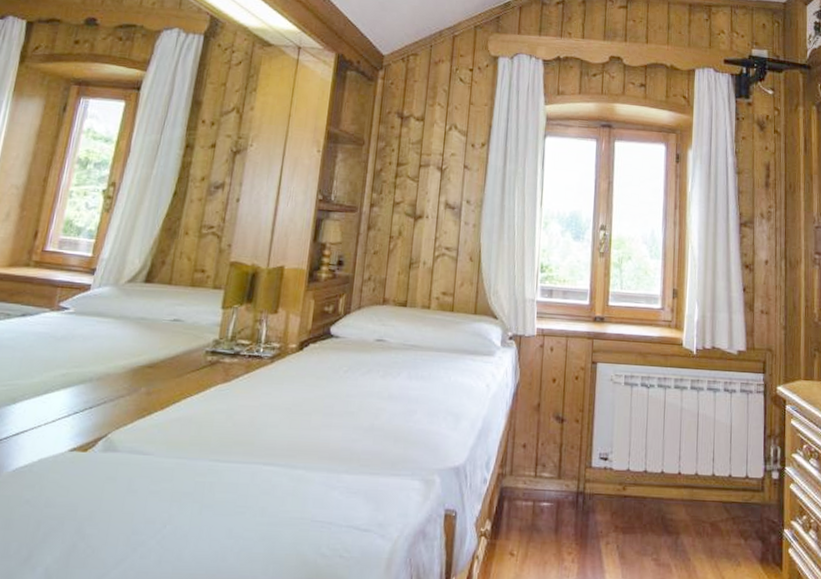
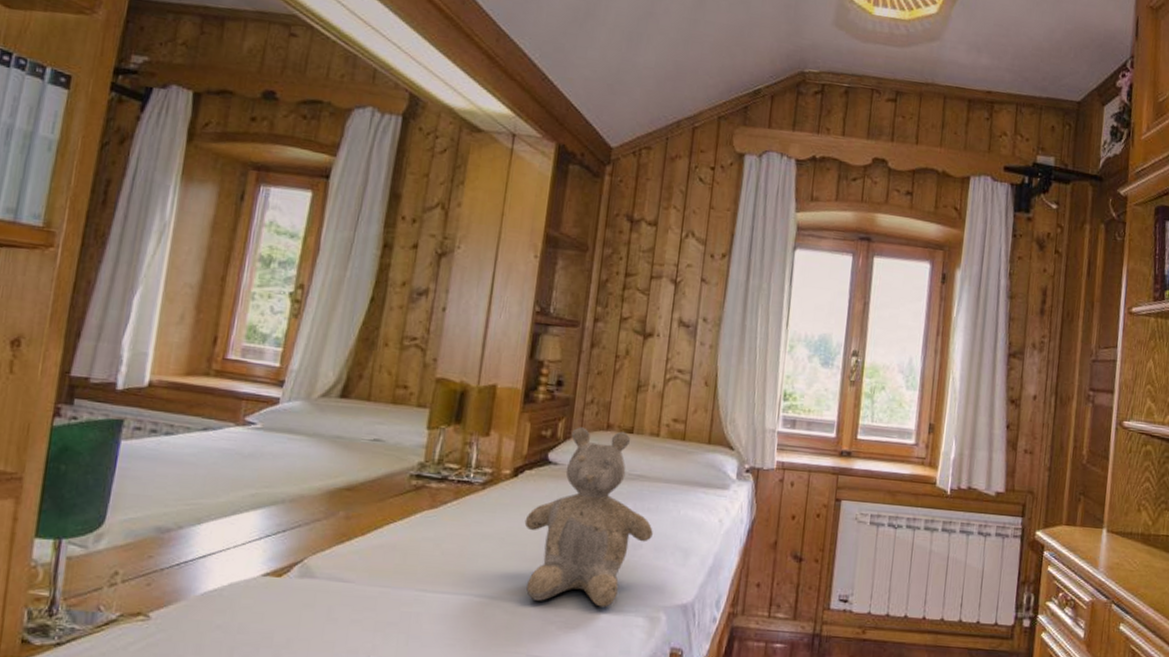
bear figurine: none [309,302,427,472] -> present [524,427,653,608]

